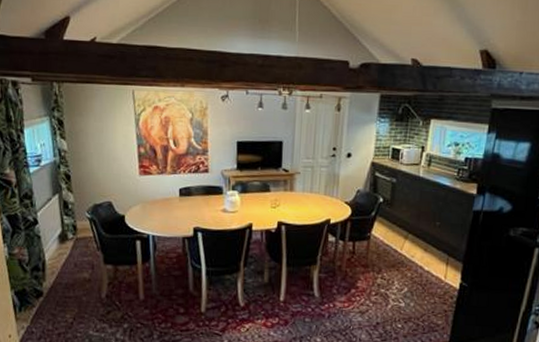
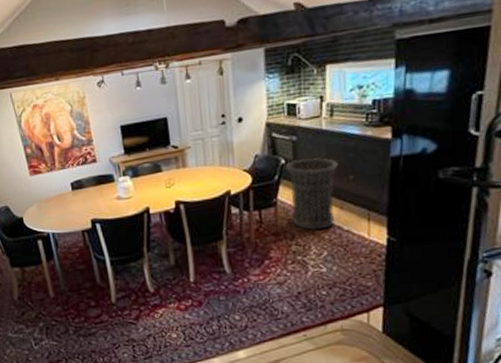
trash can: none [381,200,429,267] -> present [285,158,338,230]

